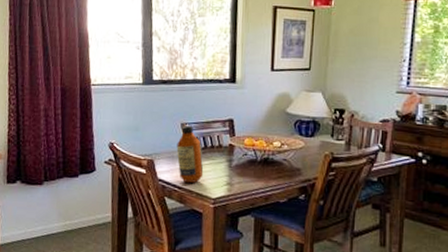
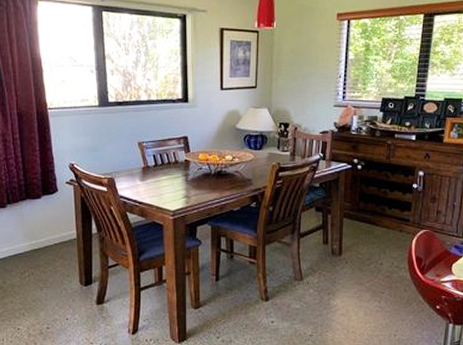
bottle: present [176,125,204,184] -> none [135,143,162,199]

